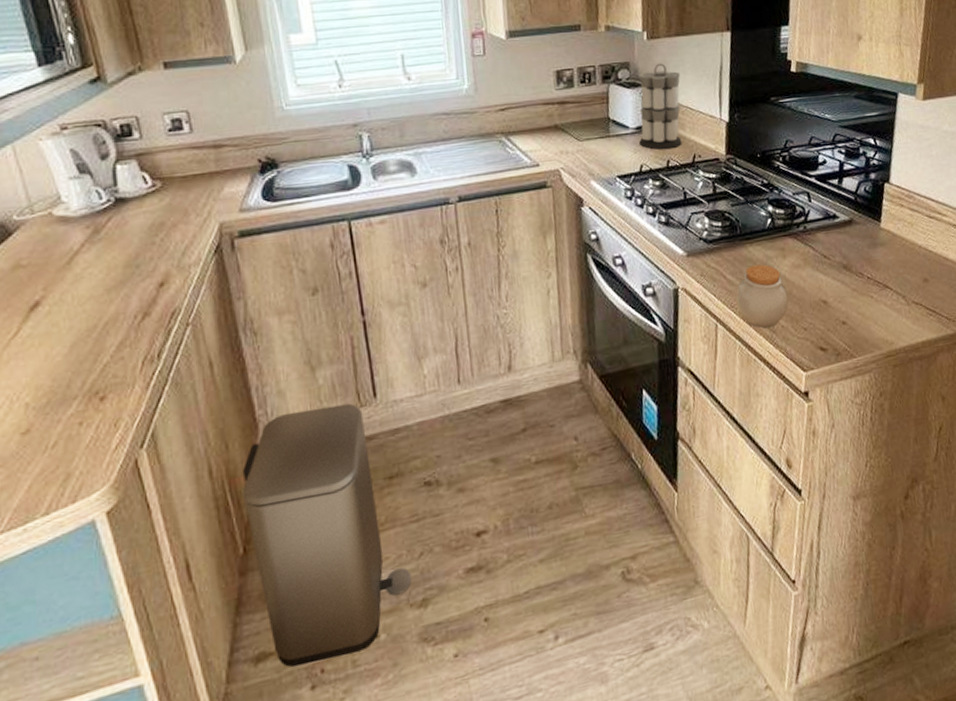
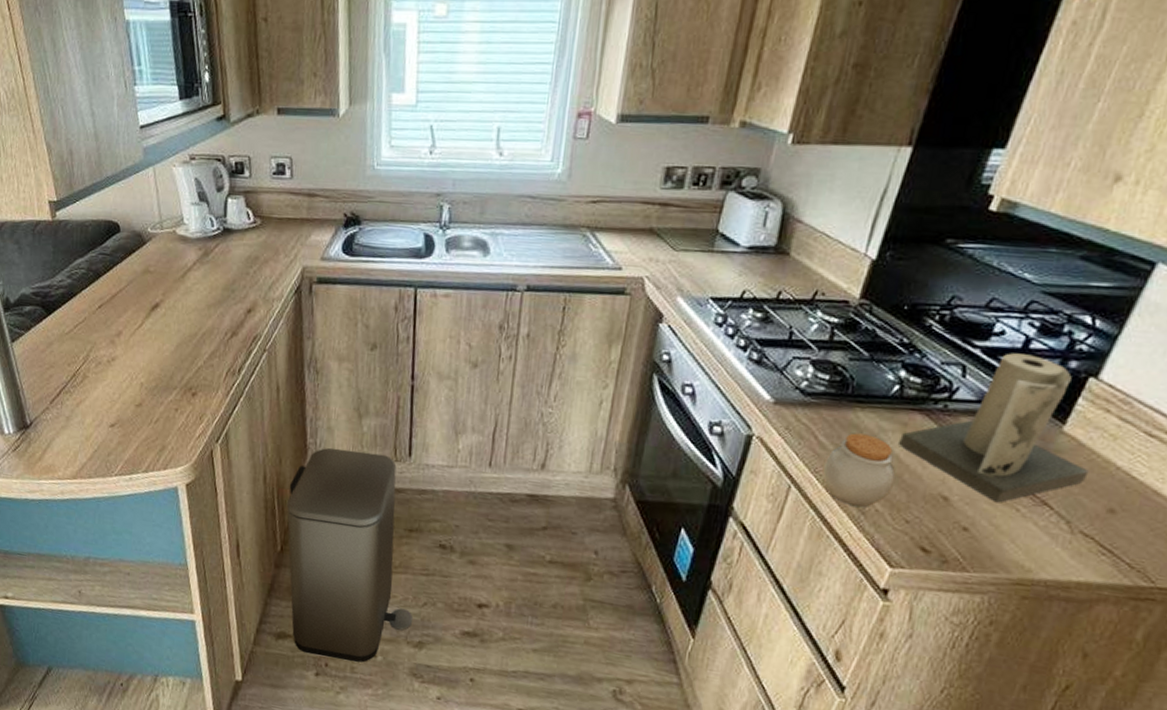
spice rack: present [639,63,682,150] -> none [748,175,824,278]
paper towel roll: none [782,174,905,295] -> present [899,353,1089,503]

